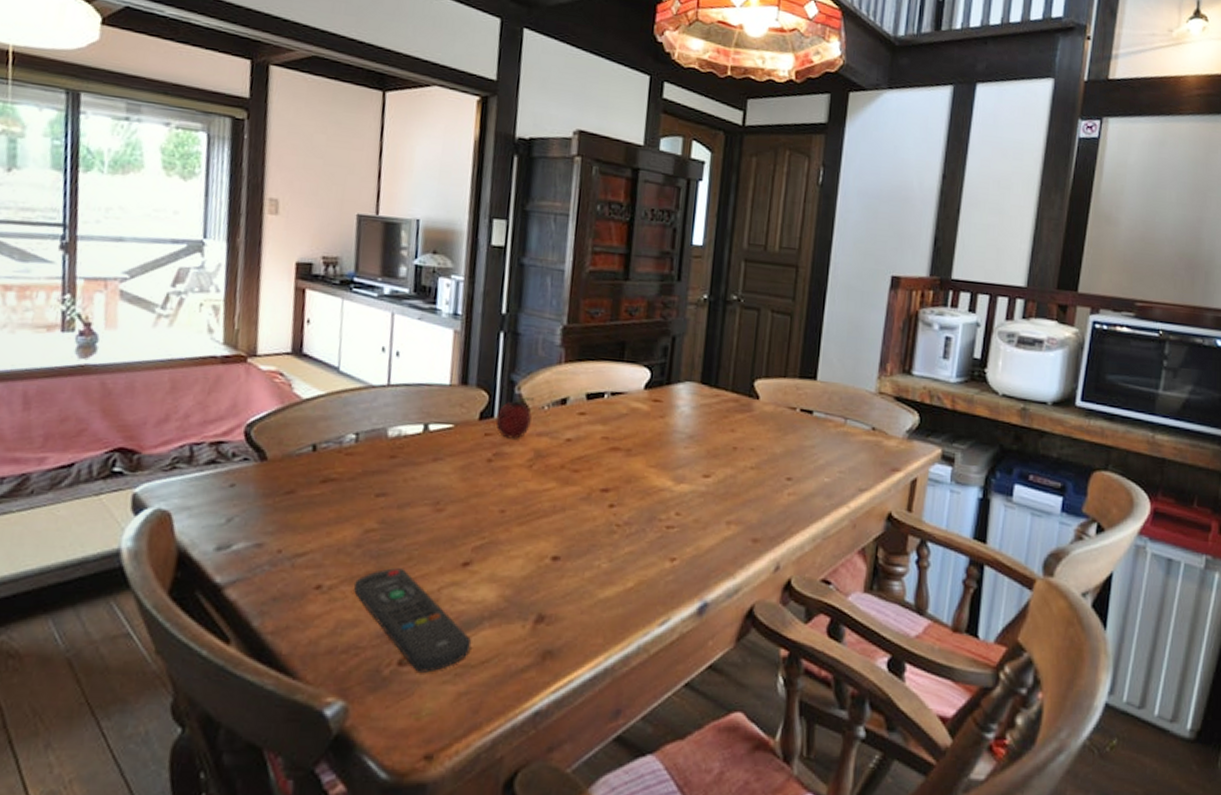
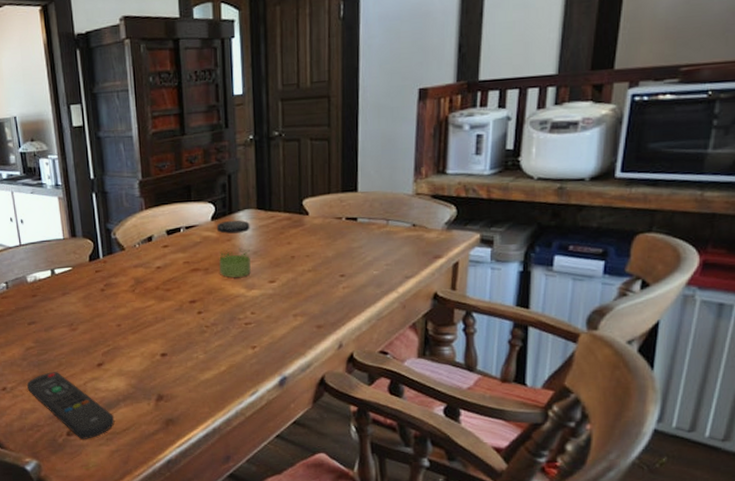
fruit: present [495,397,533,439] -> none [101,240,128,273]
jar: none [645,392,690,466] -> present [216,220,251,277]

